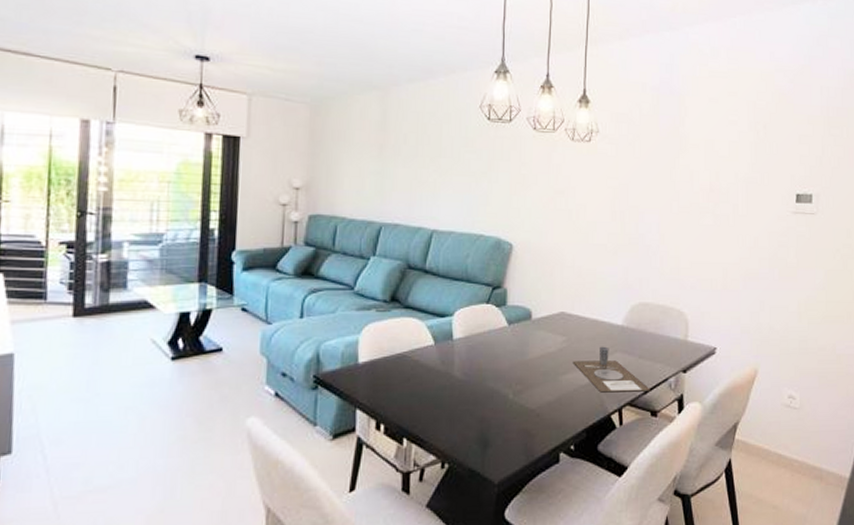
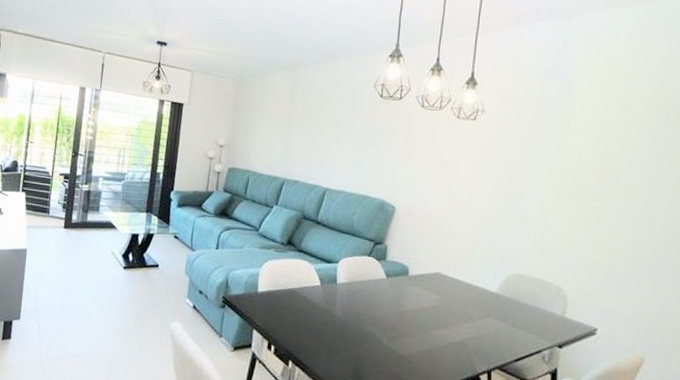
place setting: present [572,346,650,393] -> none [444,309,522,360]

